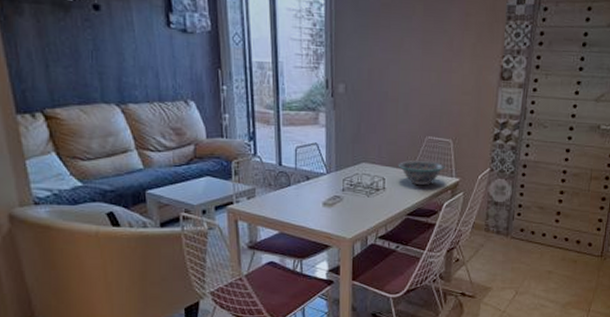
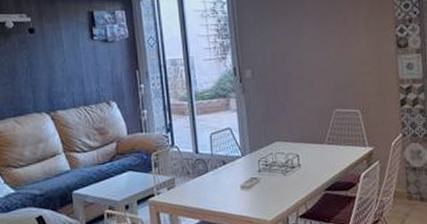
decorative bowl: present [399,160,445,185] -> none [311,133,357,158]

